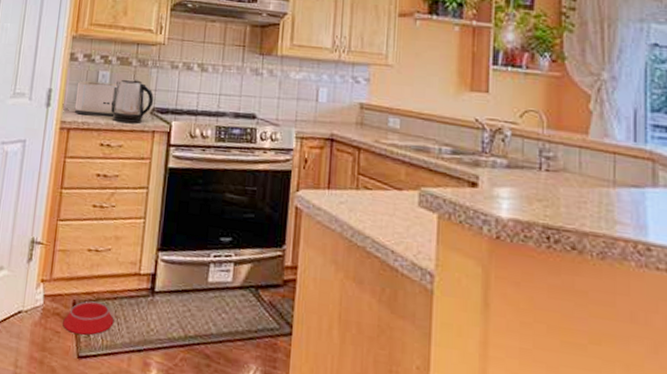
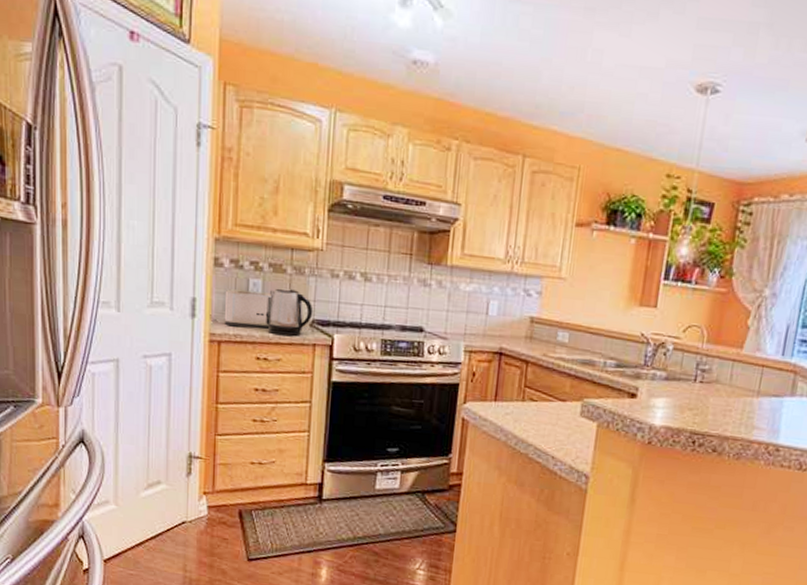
pet bowl: present [63,301,114,336] -> none [230,510,282,541]

